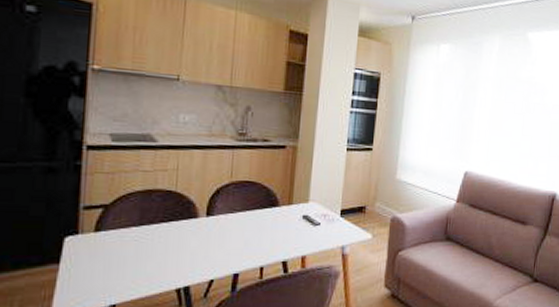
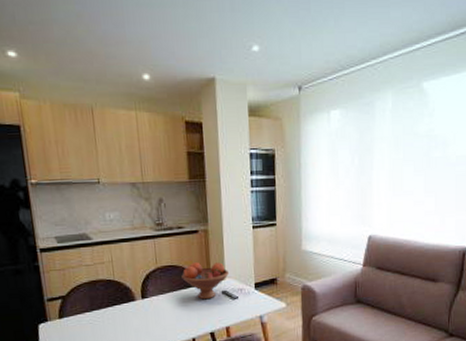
fruit bowl: none [259,180,314,224] -> present [181,262,229,300]

